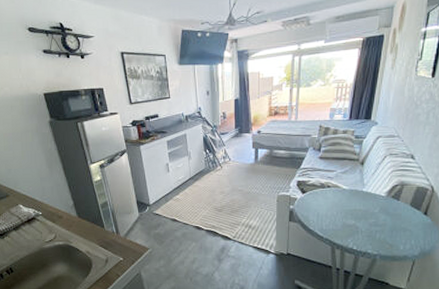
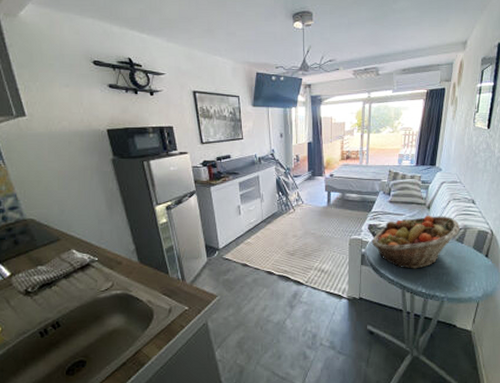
fruit basket: none [300,171,396,226] -> present [371,215,460,269]

